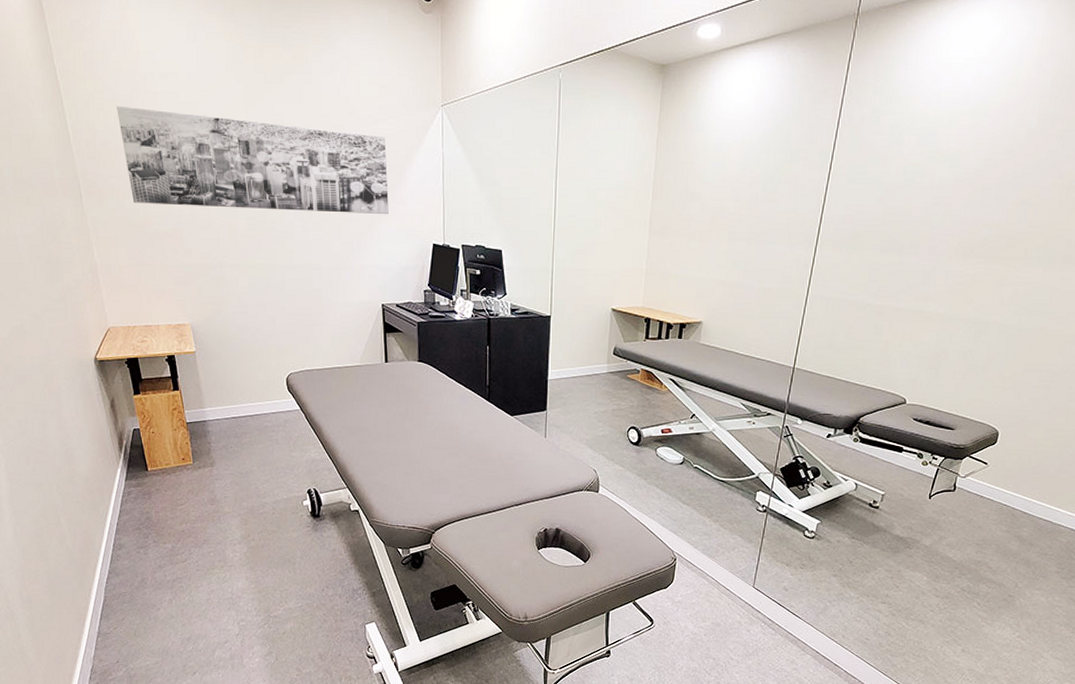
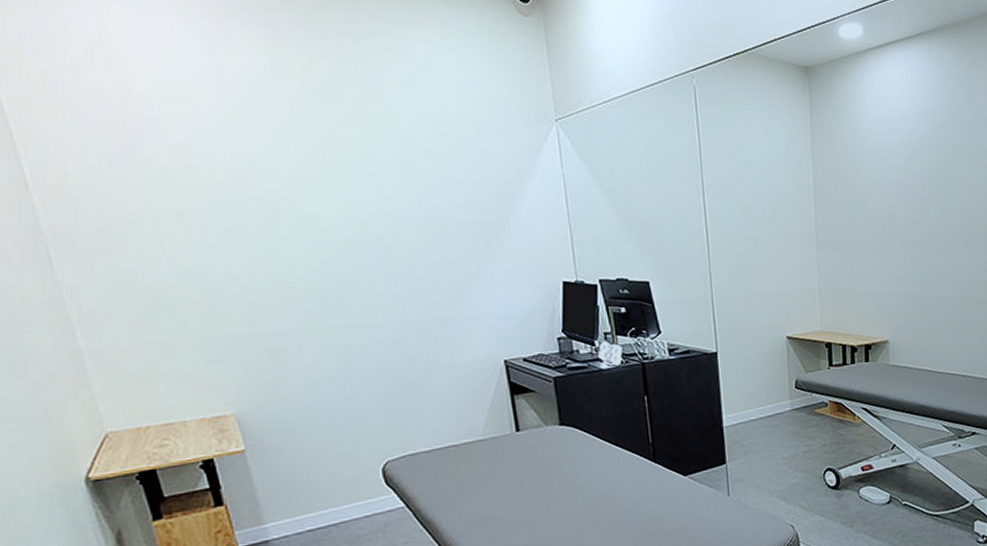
wall art: present [117,106,389,215] -> none [100,138,502,263]

